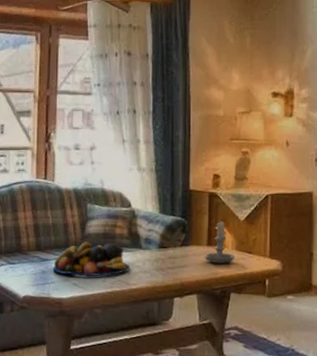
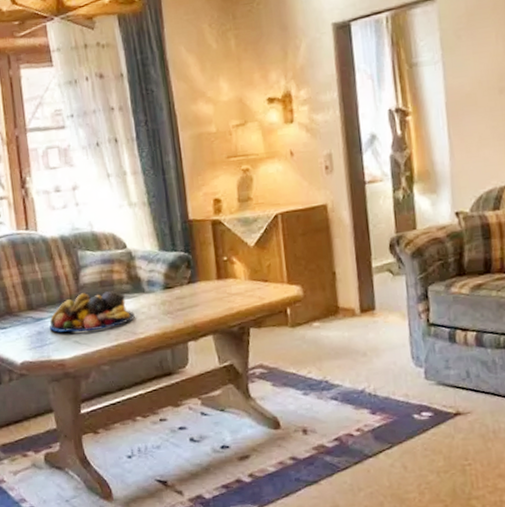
candle: present [204,221,235,263] -> none [215,249,250,298]

